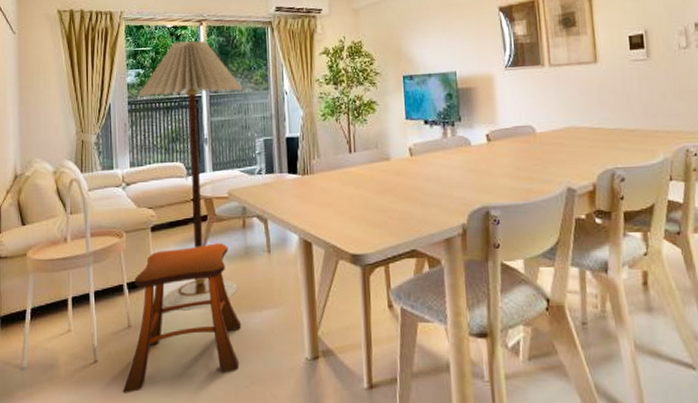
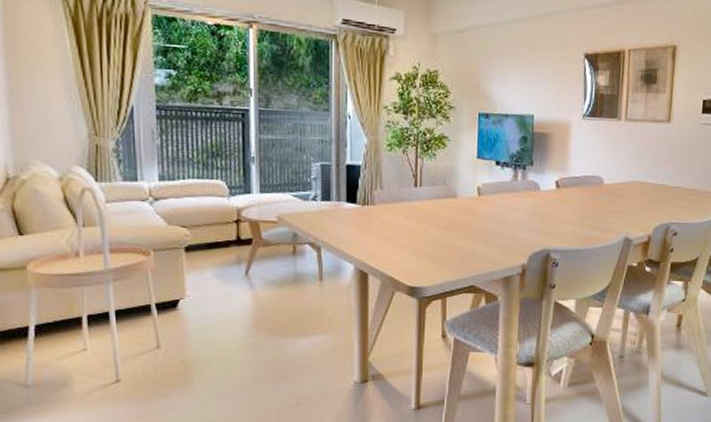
stool: present [122,243,242,393] -> none [150,268,288,412]
floor lamp: present [137,40,243,311] -> none [168,43,299,333]

